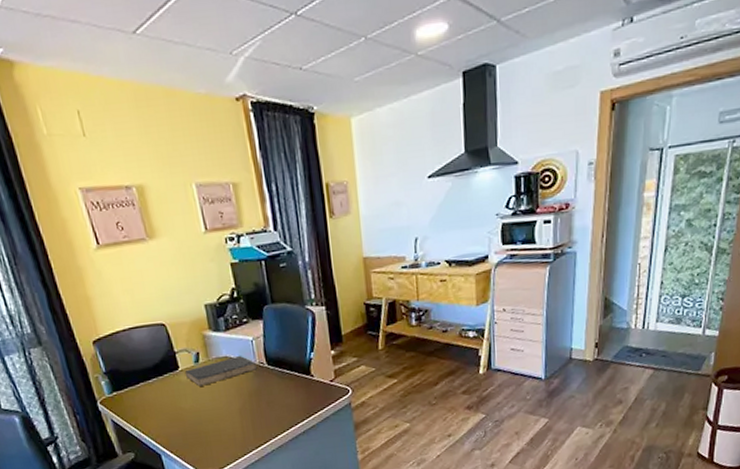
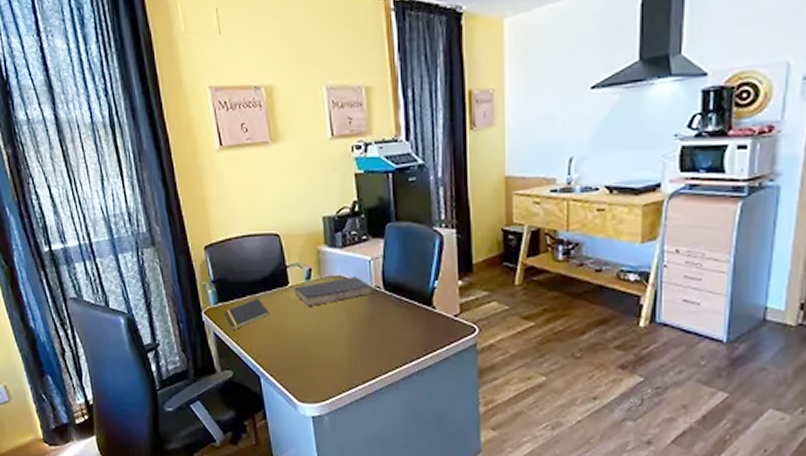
notepad: none [119,383,164,415] -> present [224,297,270,329]

